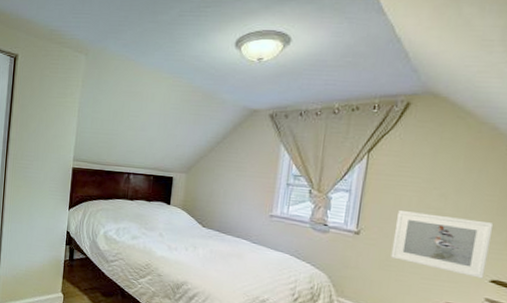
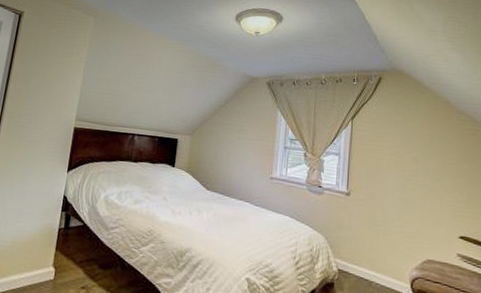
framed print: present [390,211,494,279] -> none [377,173,456,235]

